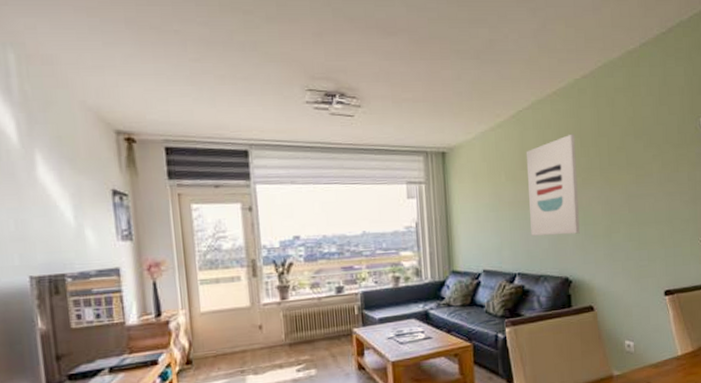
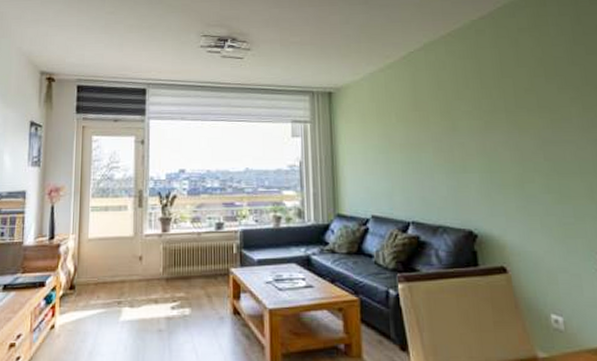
wall art: present [526,133,580,236] -> none [418,74,485,182]

